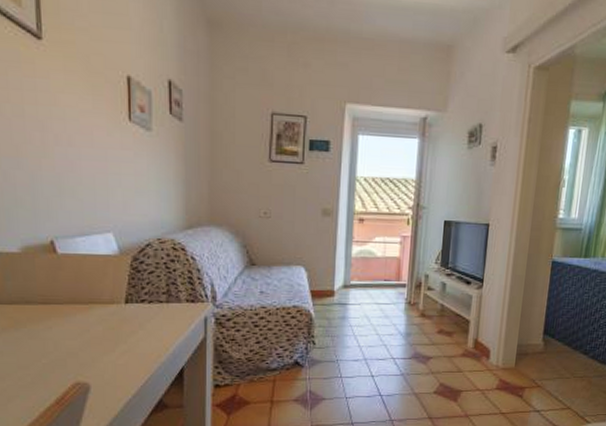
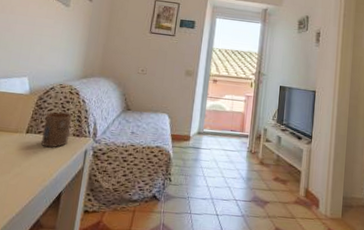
cup: none [147,274,181,318] -> present [41,111,72,148]

